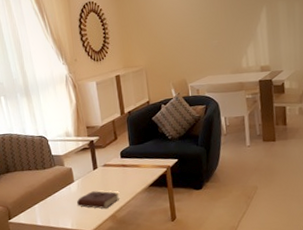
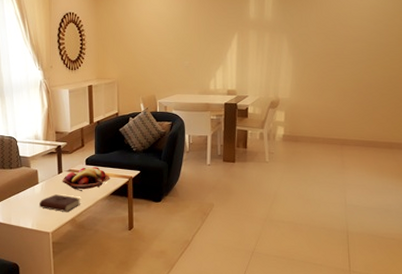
fruit basket: none [98,159,148,186] -> present [62,167,110,192]

